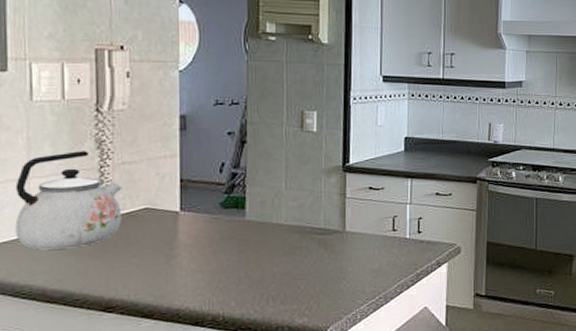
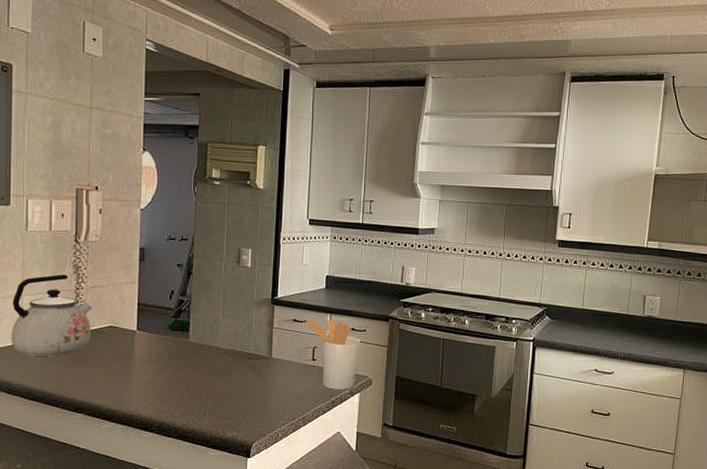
utensil holder: none [382,184,446,262] -> present [304,318,361,390]

